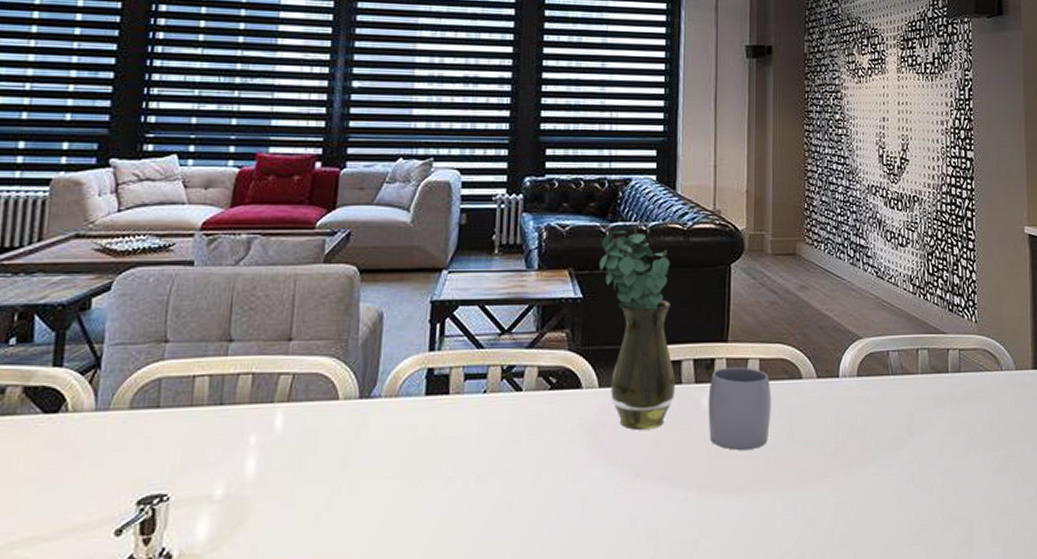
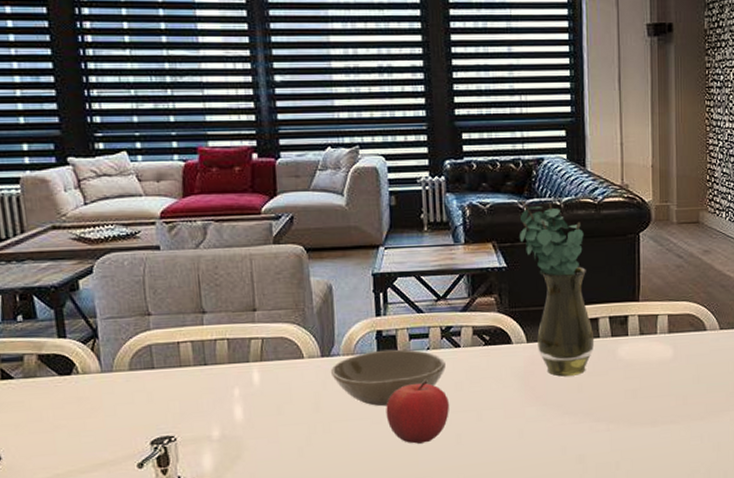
soup bowl: none [367,391,503,462] -> present [330,349,446,407]
fruit: none [426,429,502,511] -> present [386,379,449,444]
mug: present [708,367,772,450] -> none [623,322,680,391]

